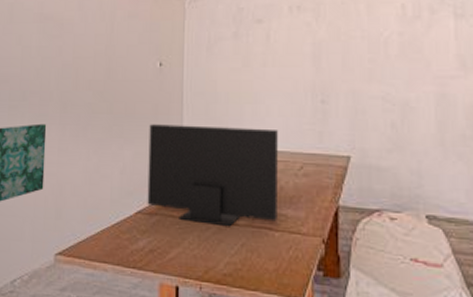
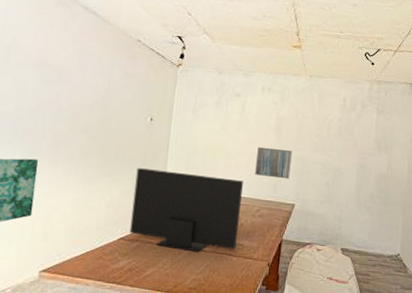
wall art: none [292,83,339,123] -> present [255,146,292,179]

